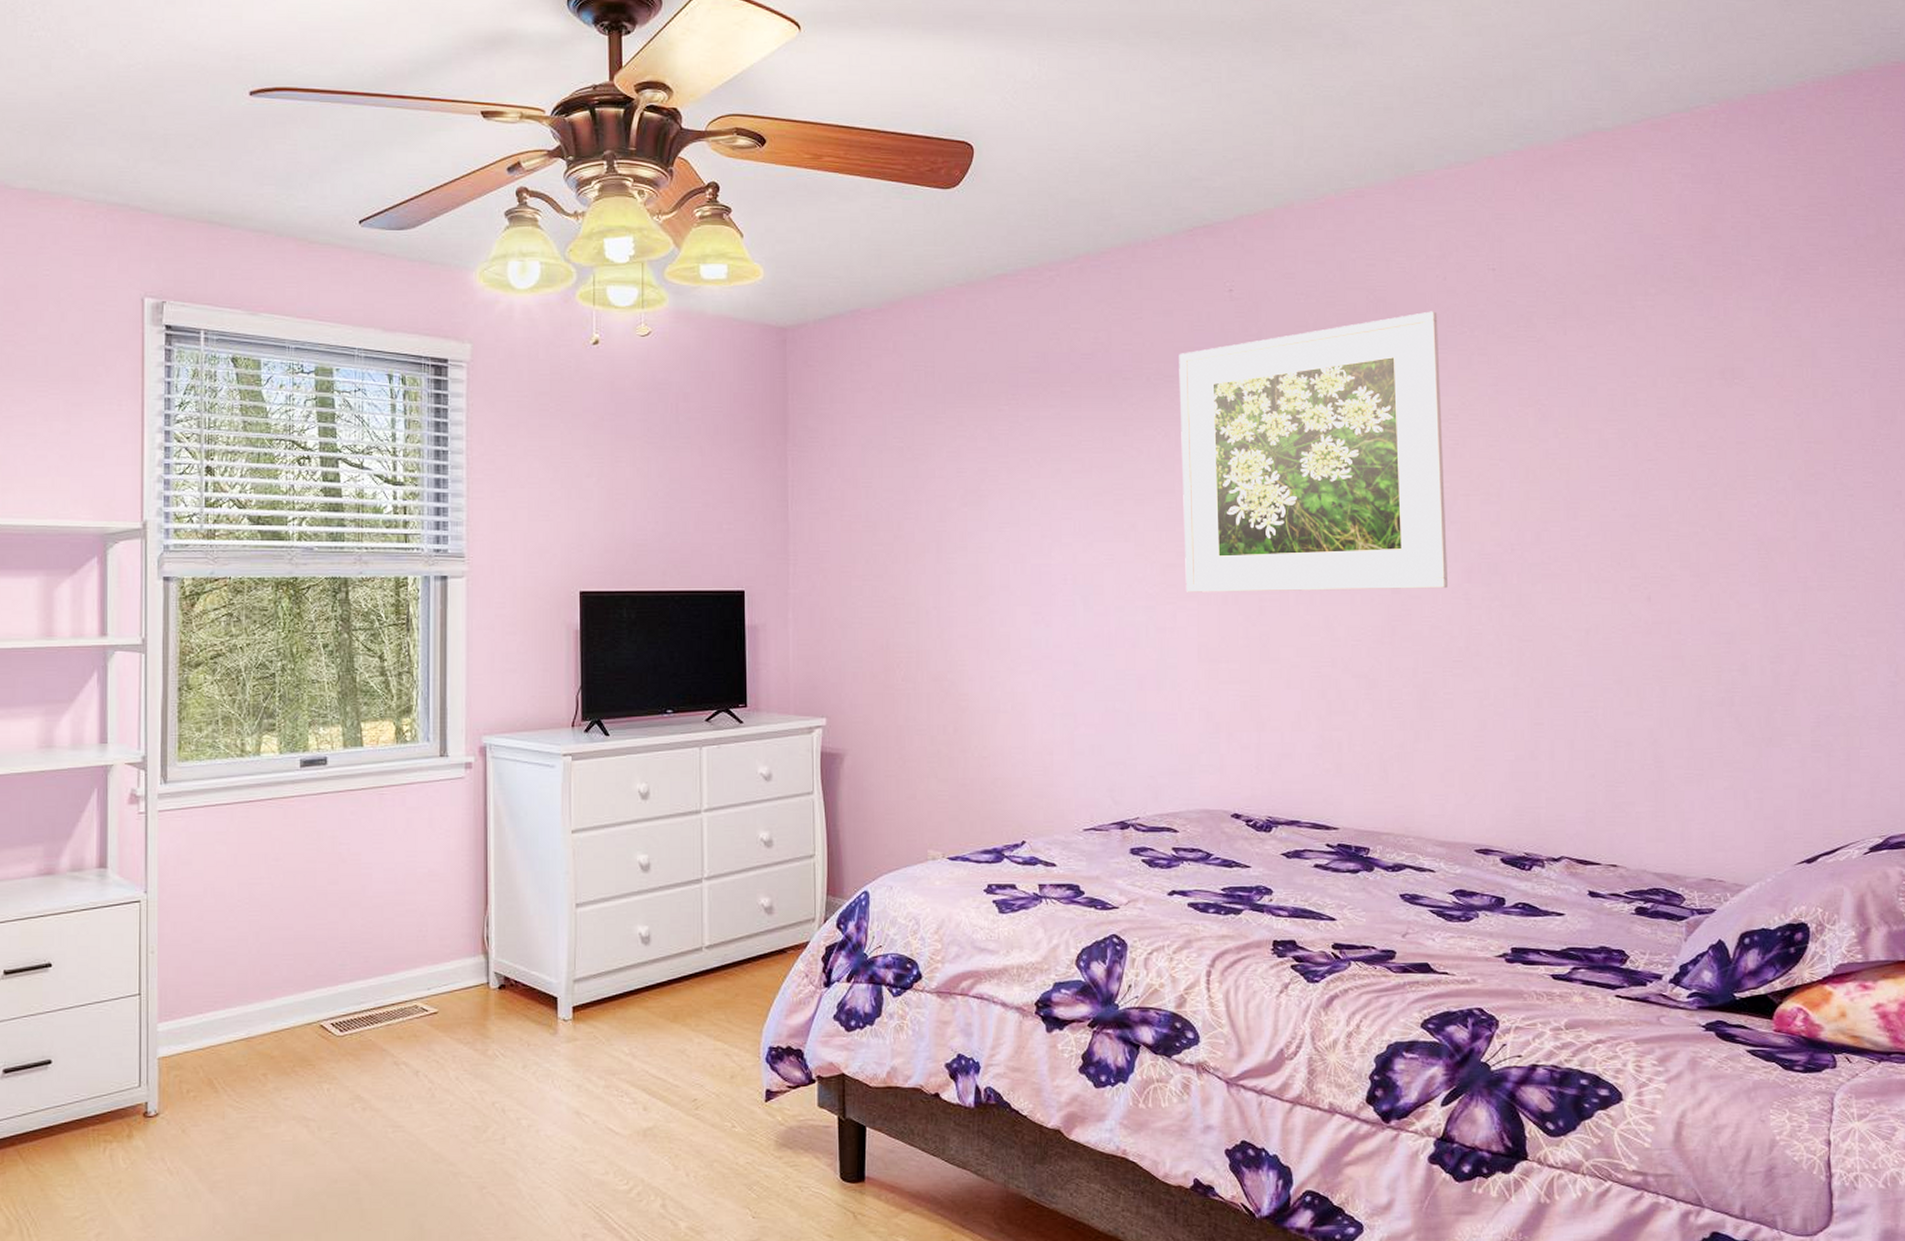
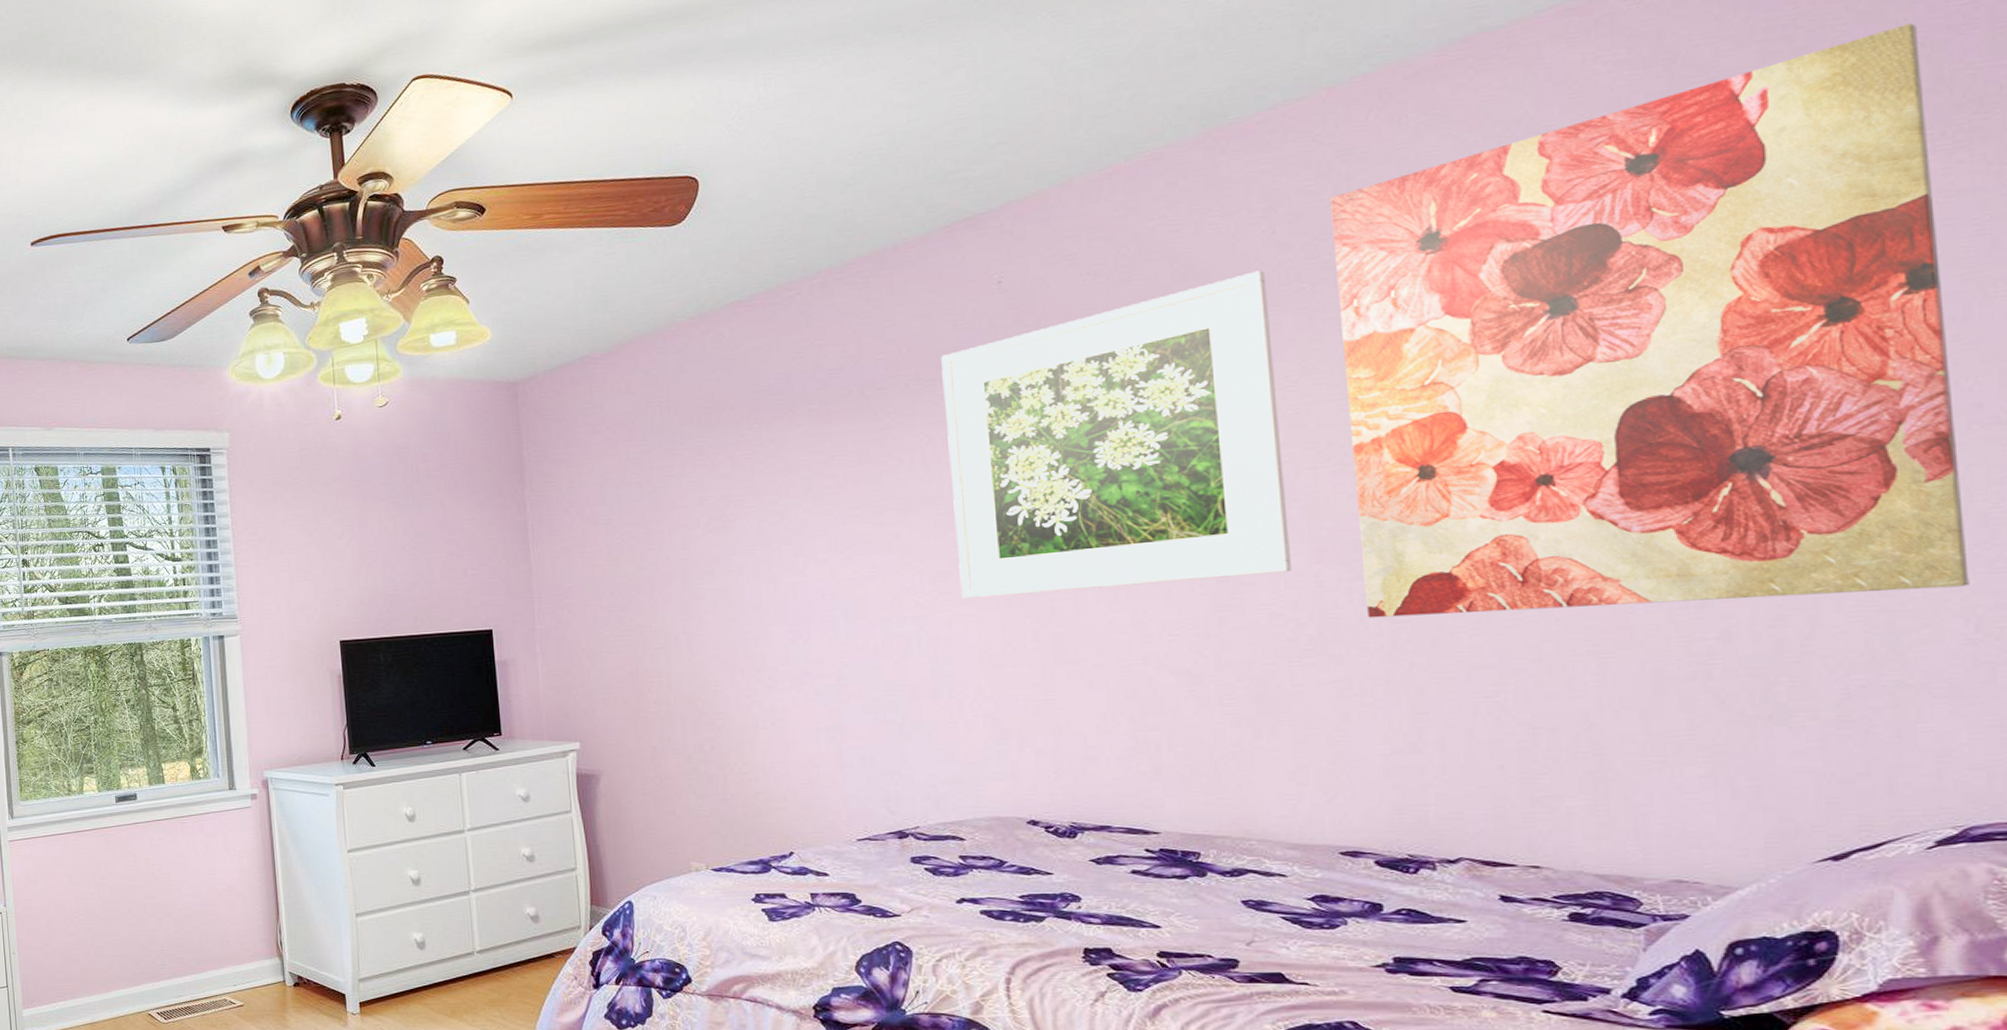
wall art: none [1487,181,1892,639] -> present [1330,23,1969,618]

